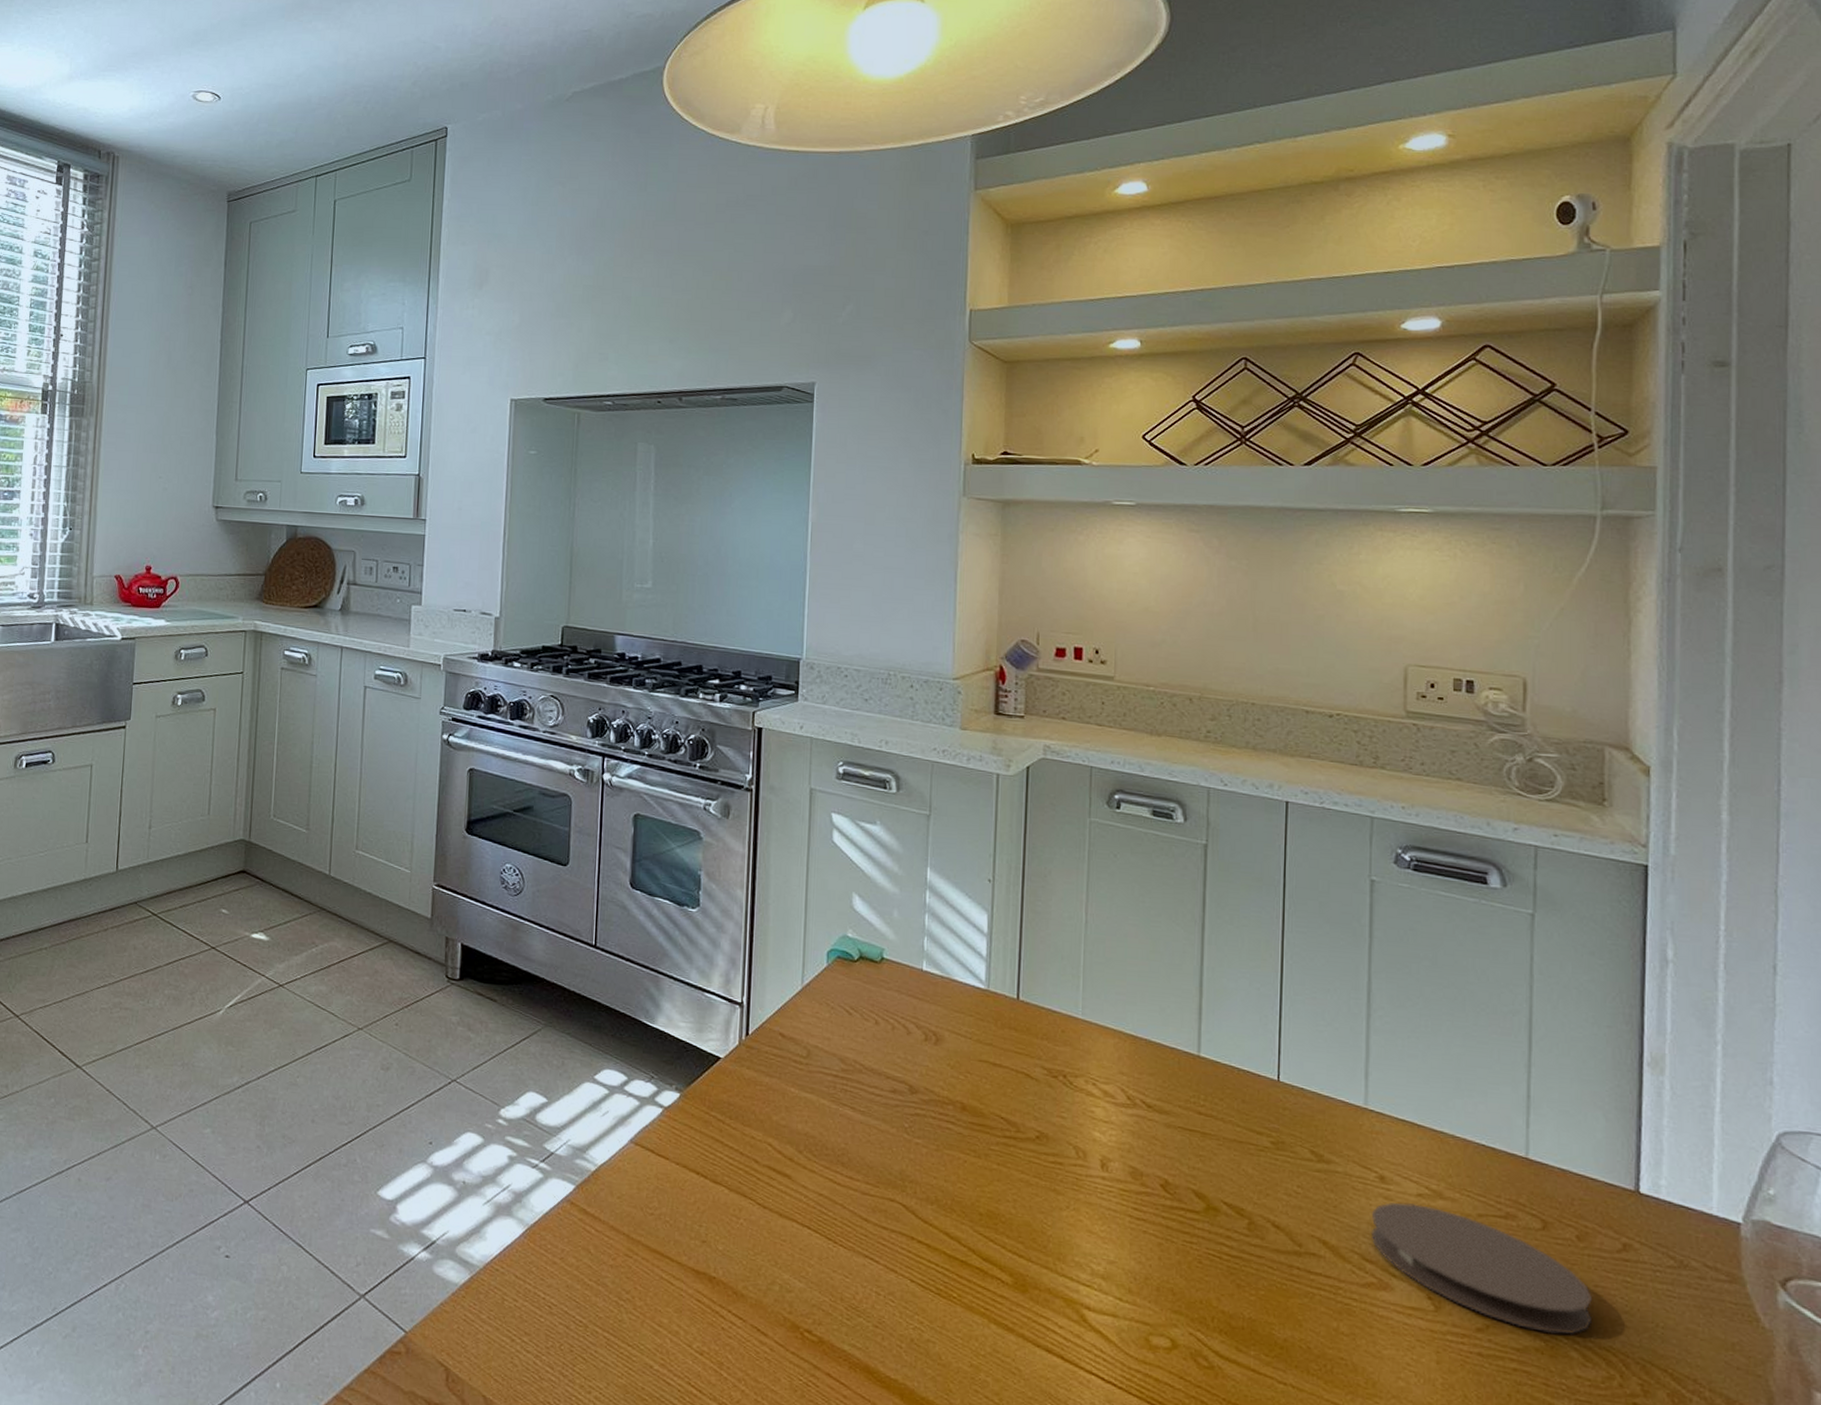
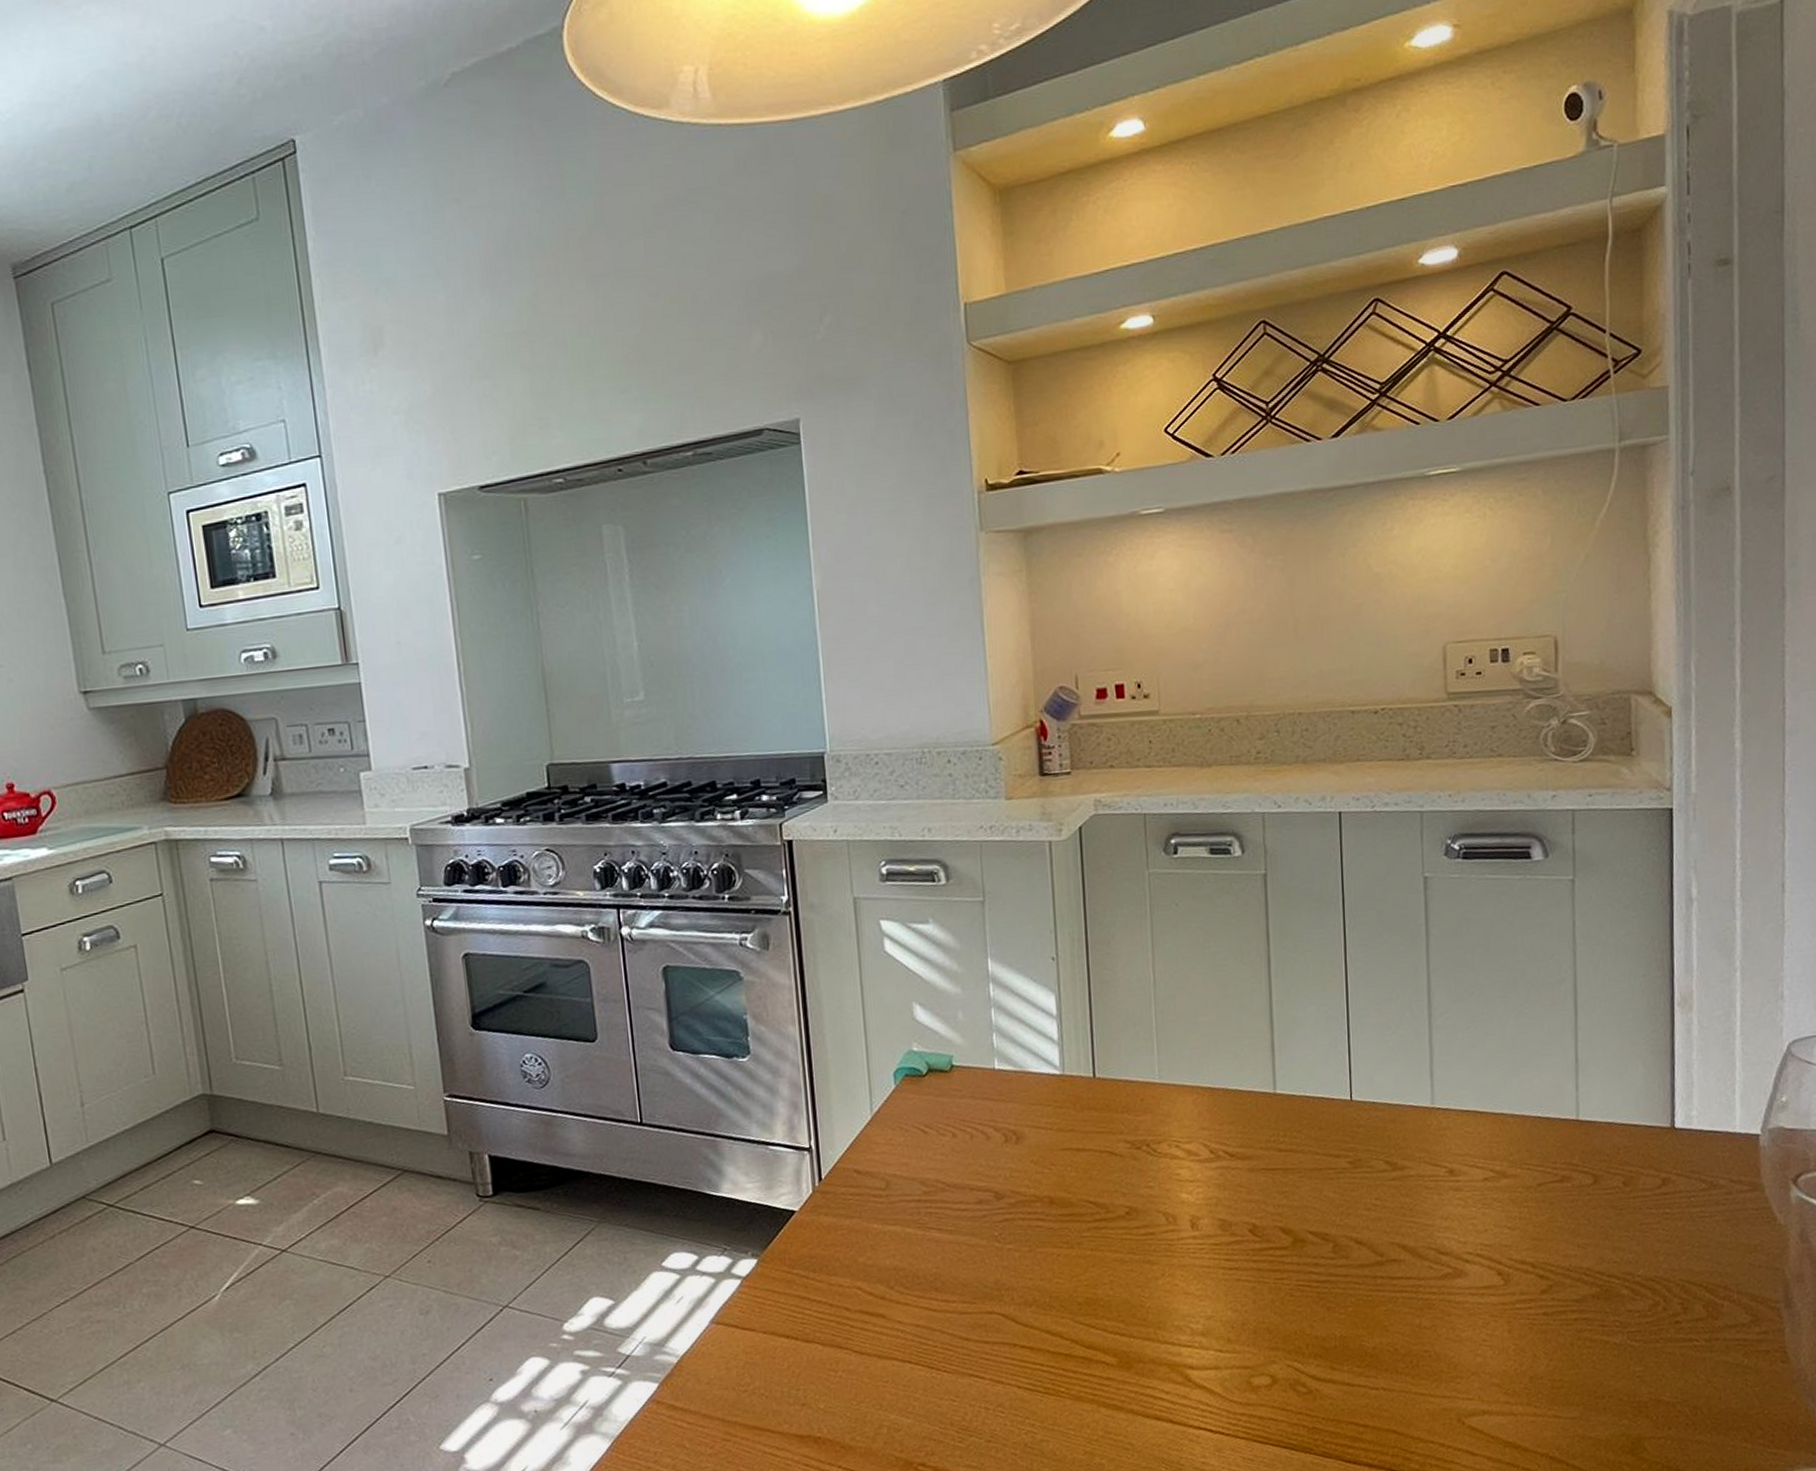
coaster: present [1370,1202,1592,1335] -> none [1443,1187,1638,1280]

